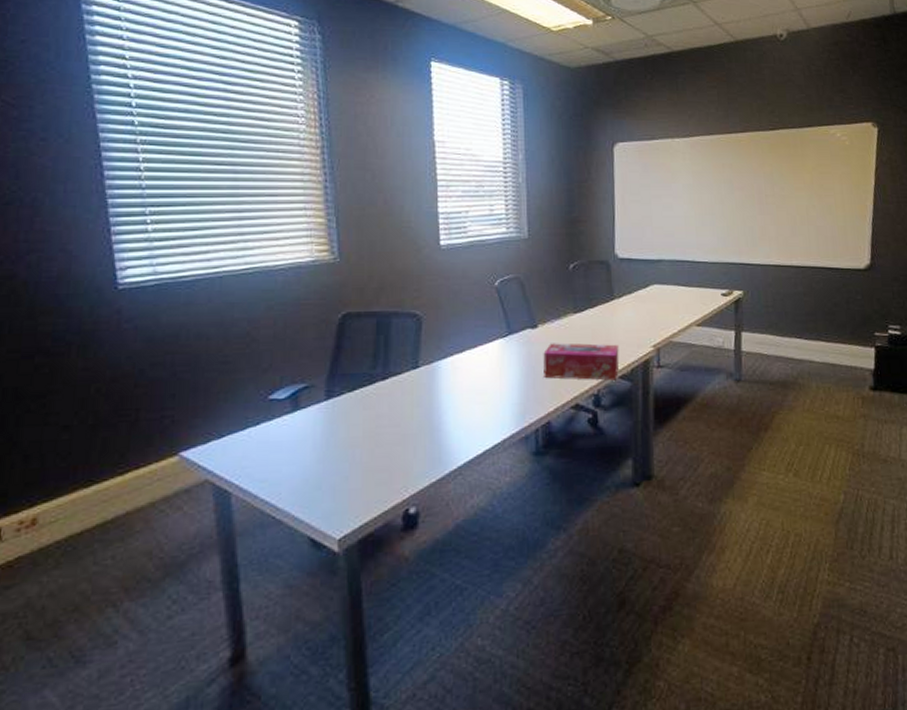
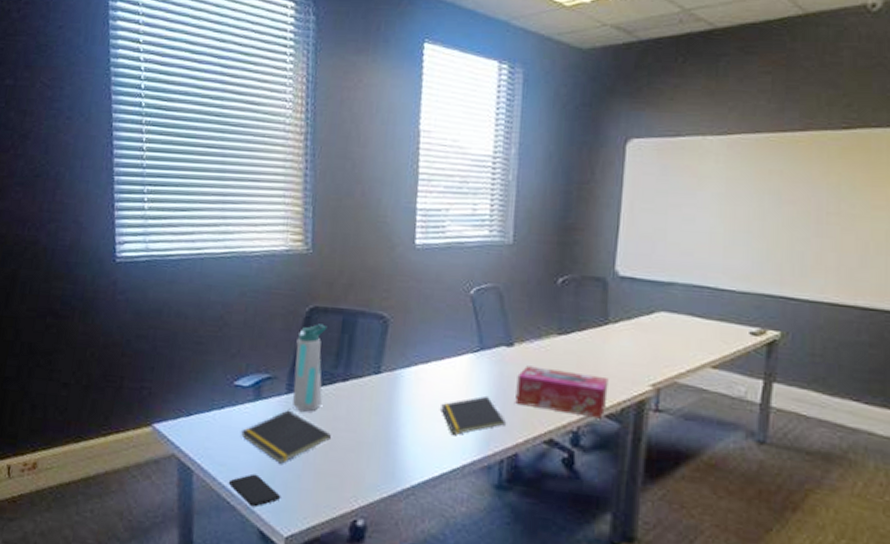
smartphone: none [271,483,330,517] -> present [228,473,281,508]
notepad: none [280,415,377,469] -> present [240,410,332,464]
water bottle: none [331,328,363,415] -> present [293,324,328,412]
notepad: none [478,374,537,414] -> present [441,395,506,435]

